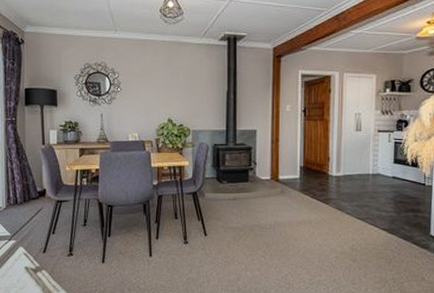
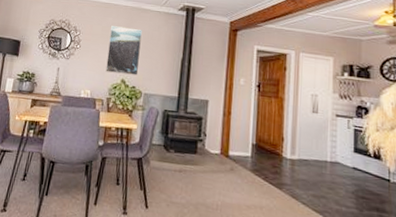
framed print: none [151,64,185,113] -> present [105,26,142,76]

